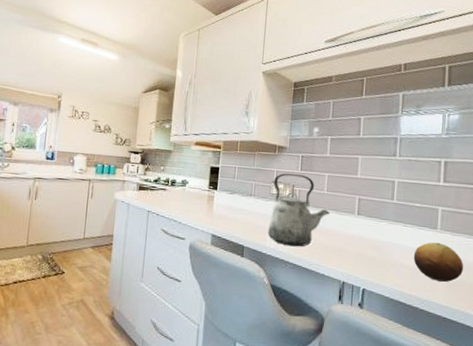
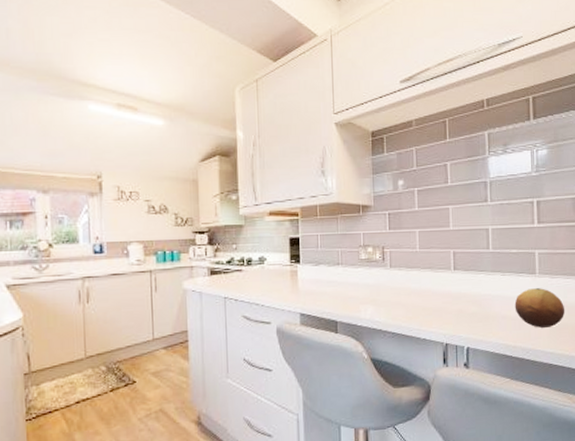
kettle: present [267,173,330,247] -> none [361,234,425,314]

